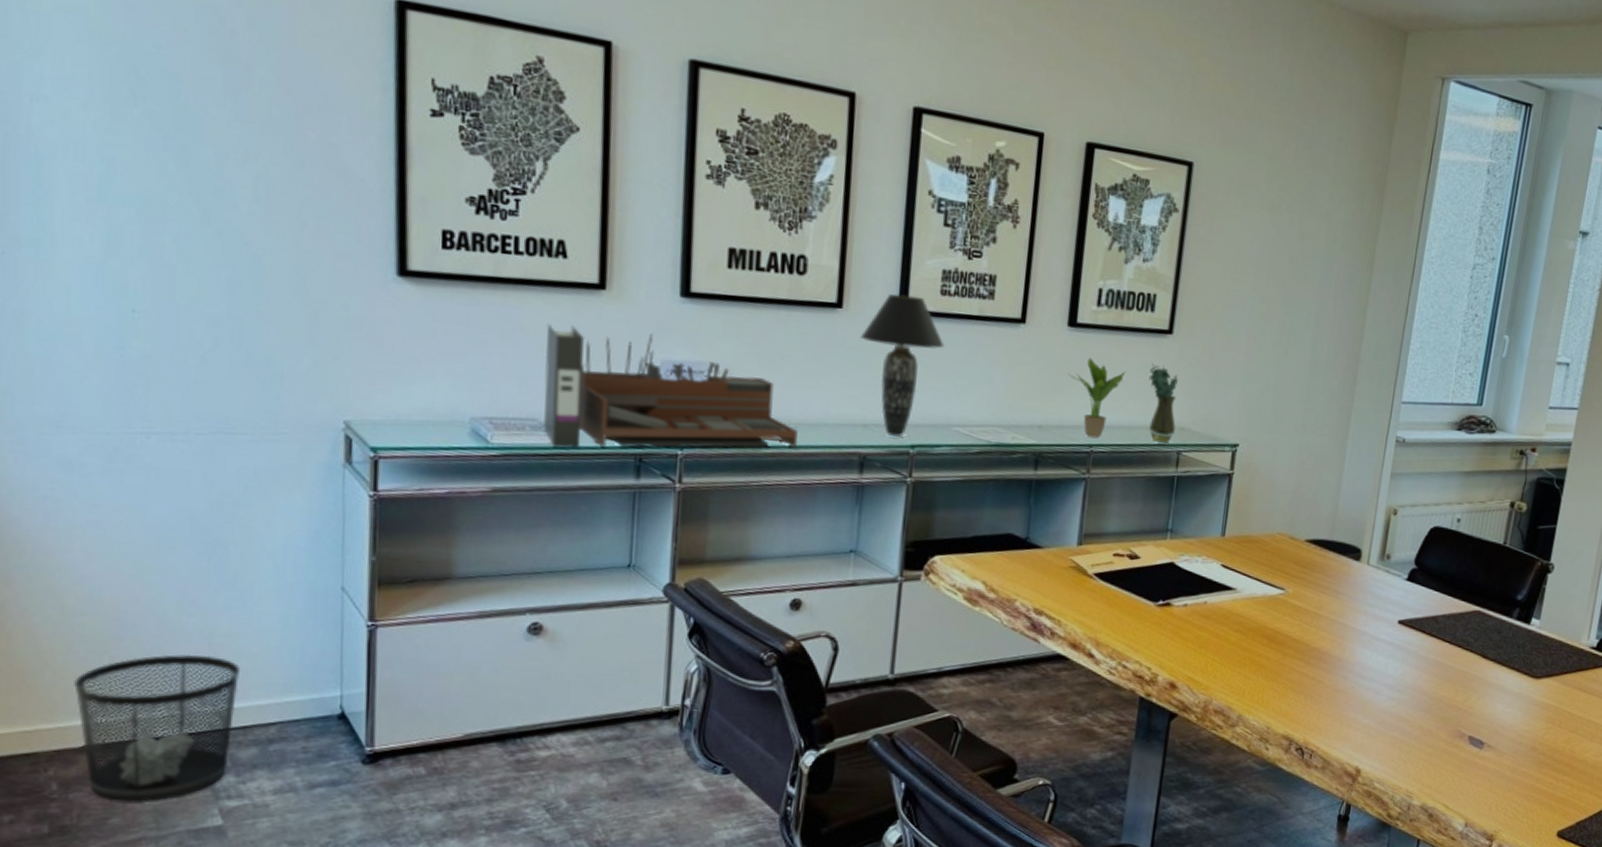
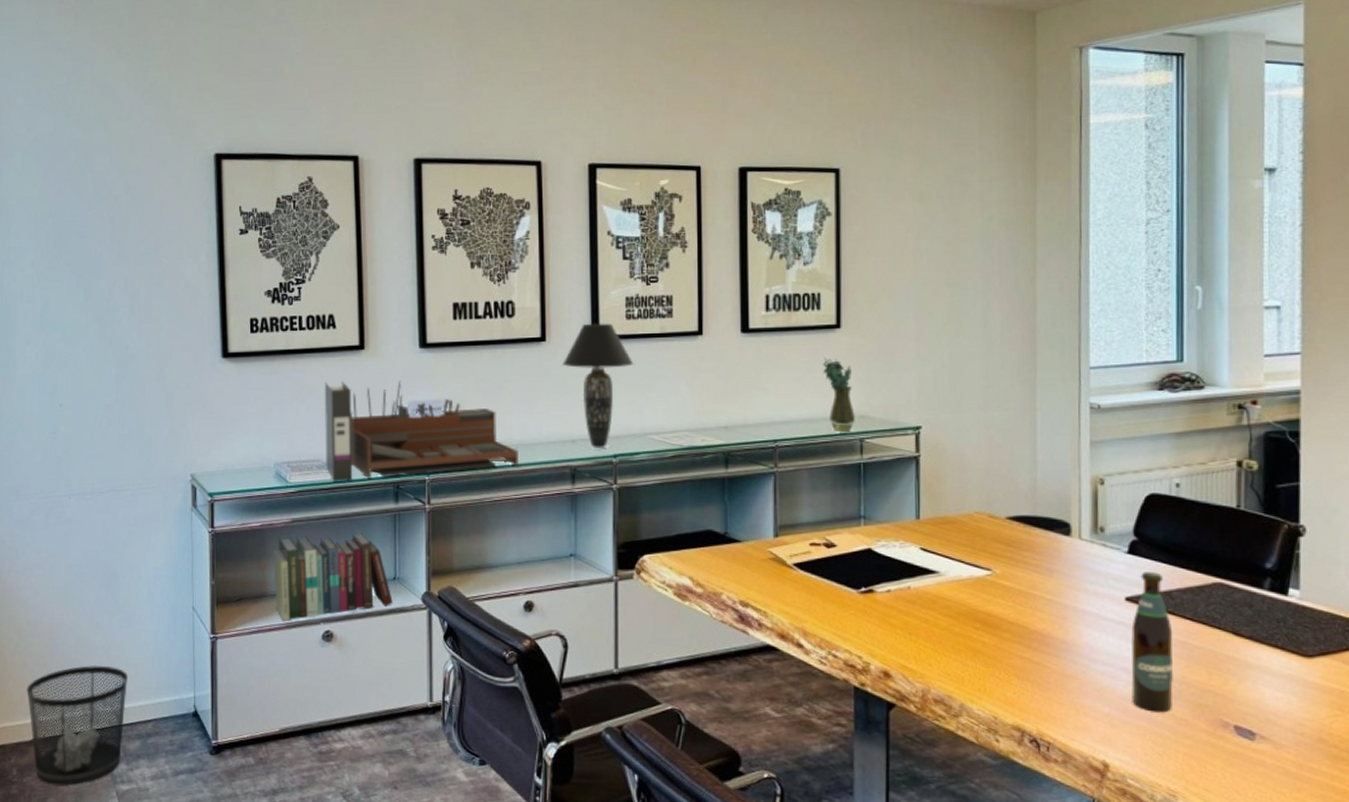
books: none [463,509,625,609] -> present [274,532,393,621]
potted plant: present [1068,357,1126,439] -> none [747,359,801,434]
bottle: none [1389,598,1433,724] -> present [1130,572,1174,713]

